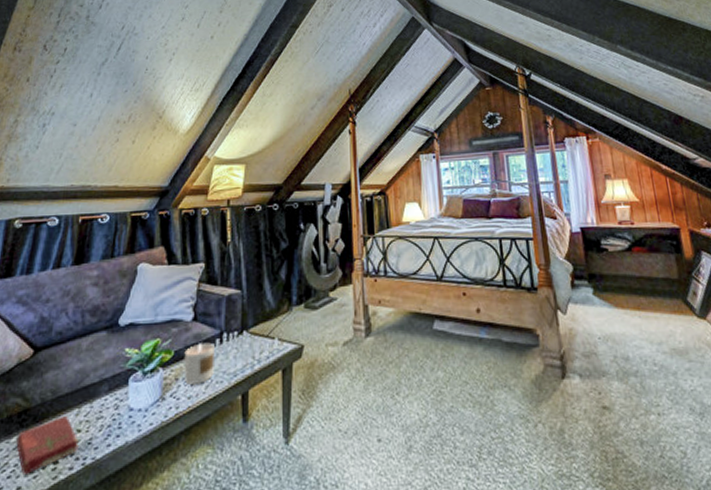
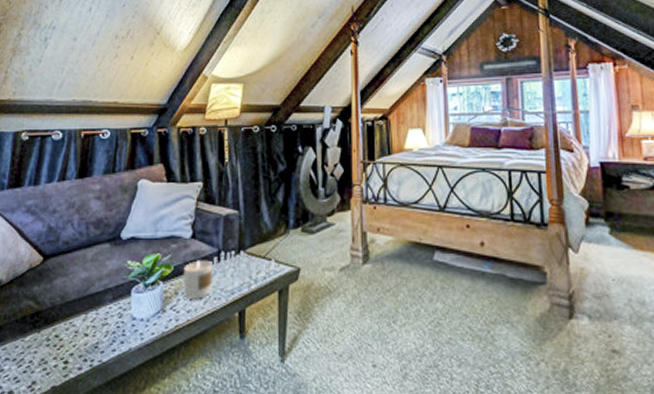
book: present [16,416,79,476] -> none [30,320,86,372]

